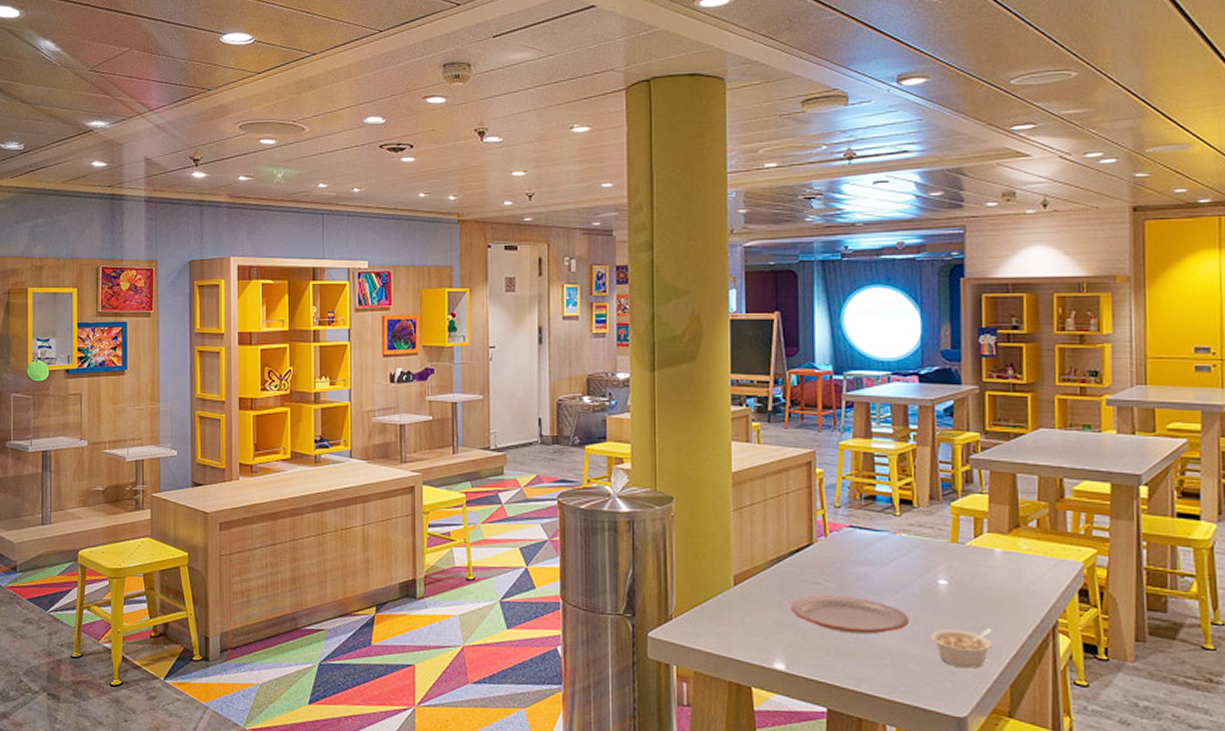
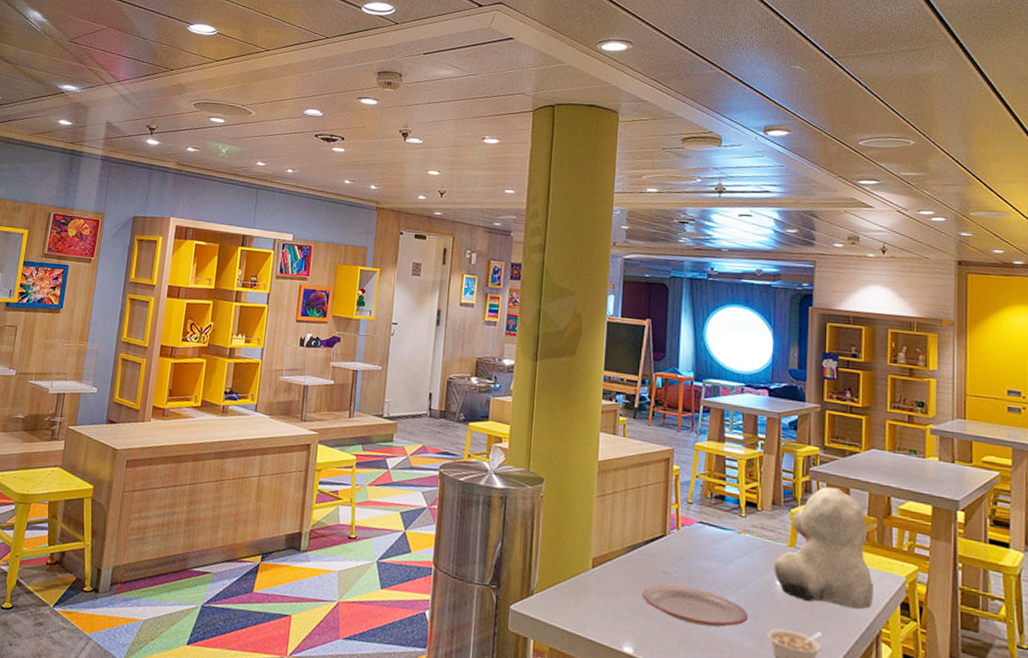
teddy bear: none [935,475,1048,601] -> present [774,487,873,610]

